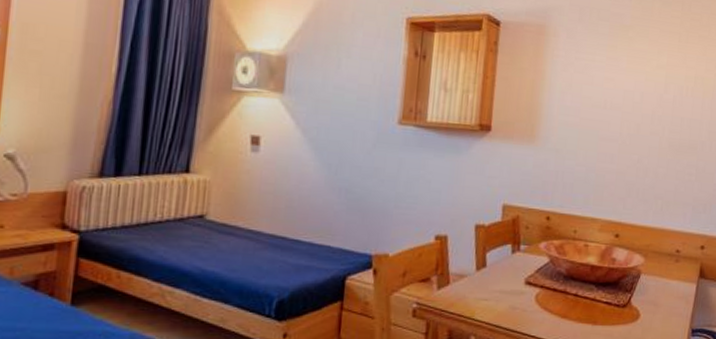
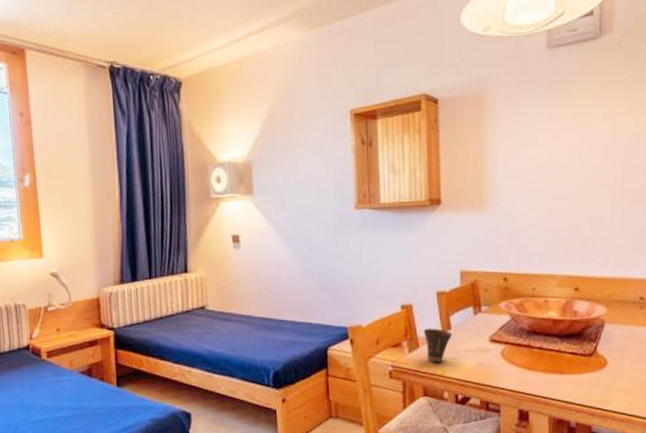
cup: none [456,264,487,303] -> present [423,329,453,363]

